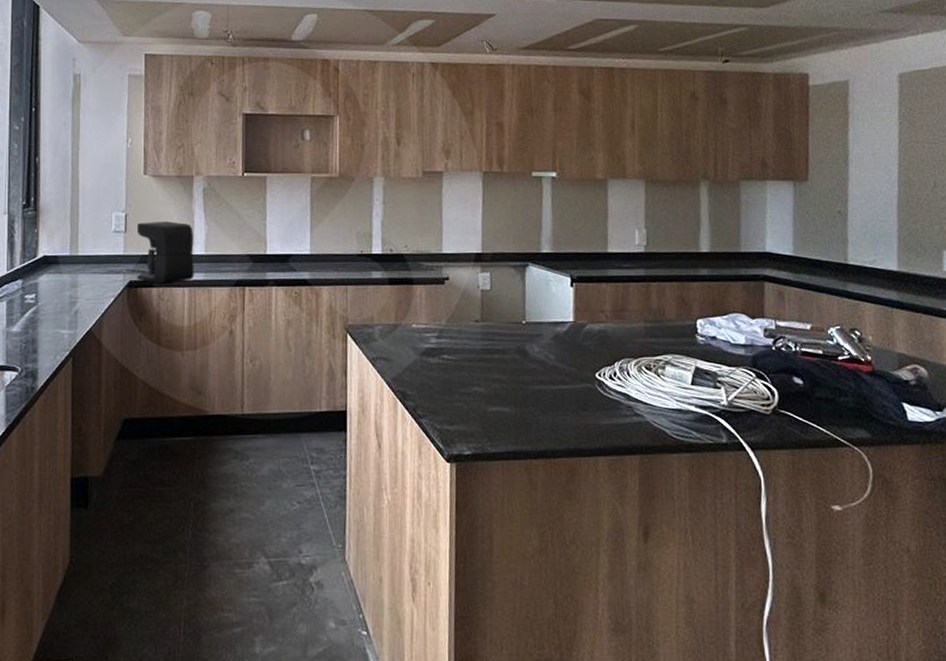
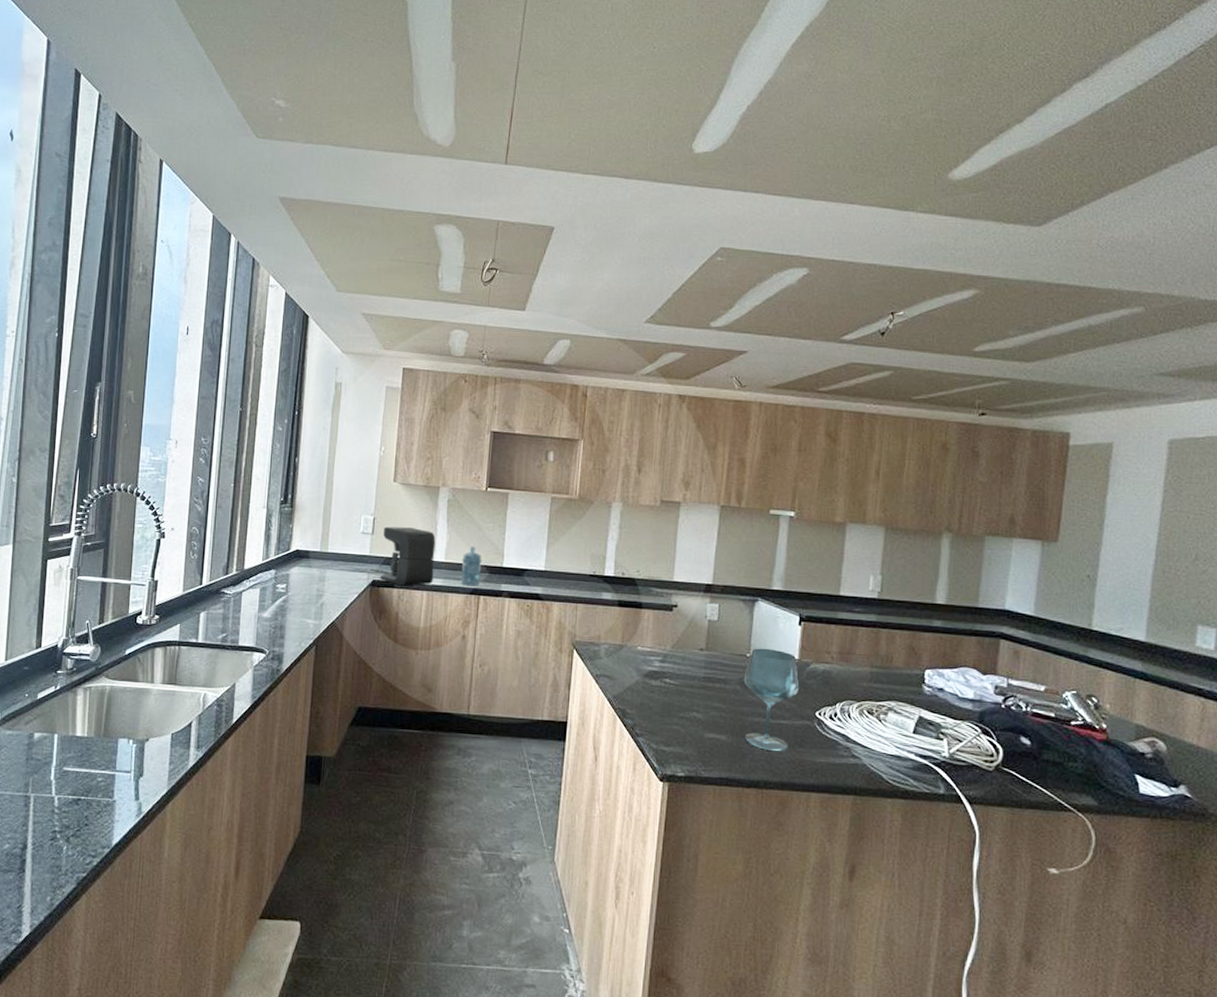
canister: none [222,236,244,278] -> present [460,547,482,587]
wine glass: none [521,313,578,419] -> present [743,648,800,752]

